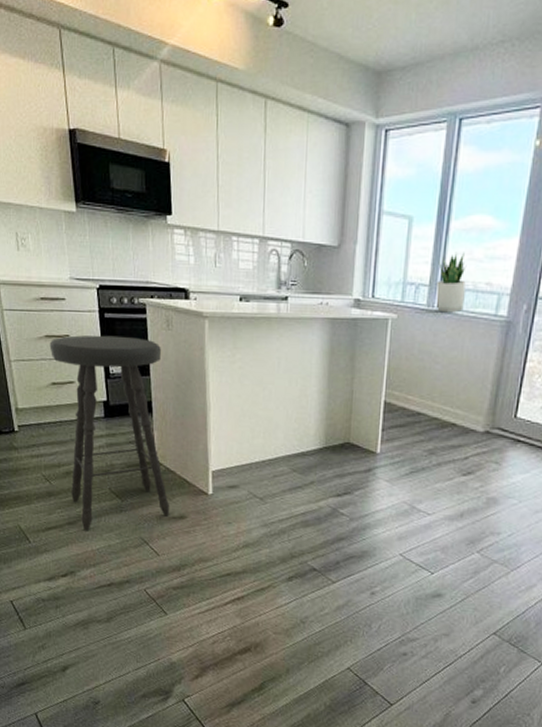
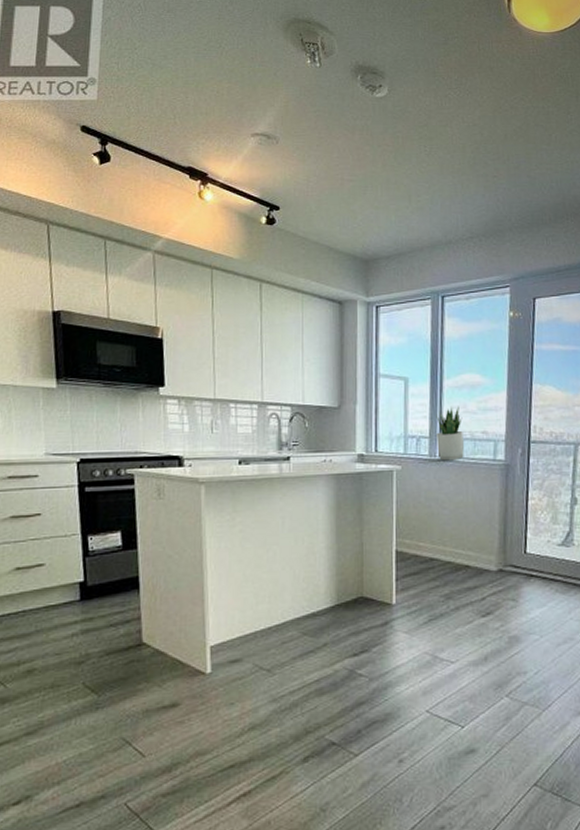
music stool: present [49,335,170,531] -> none [15,509,160,740]

